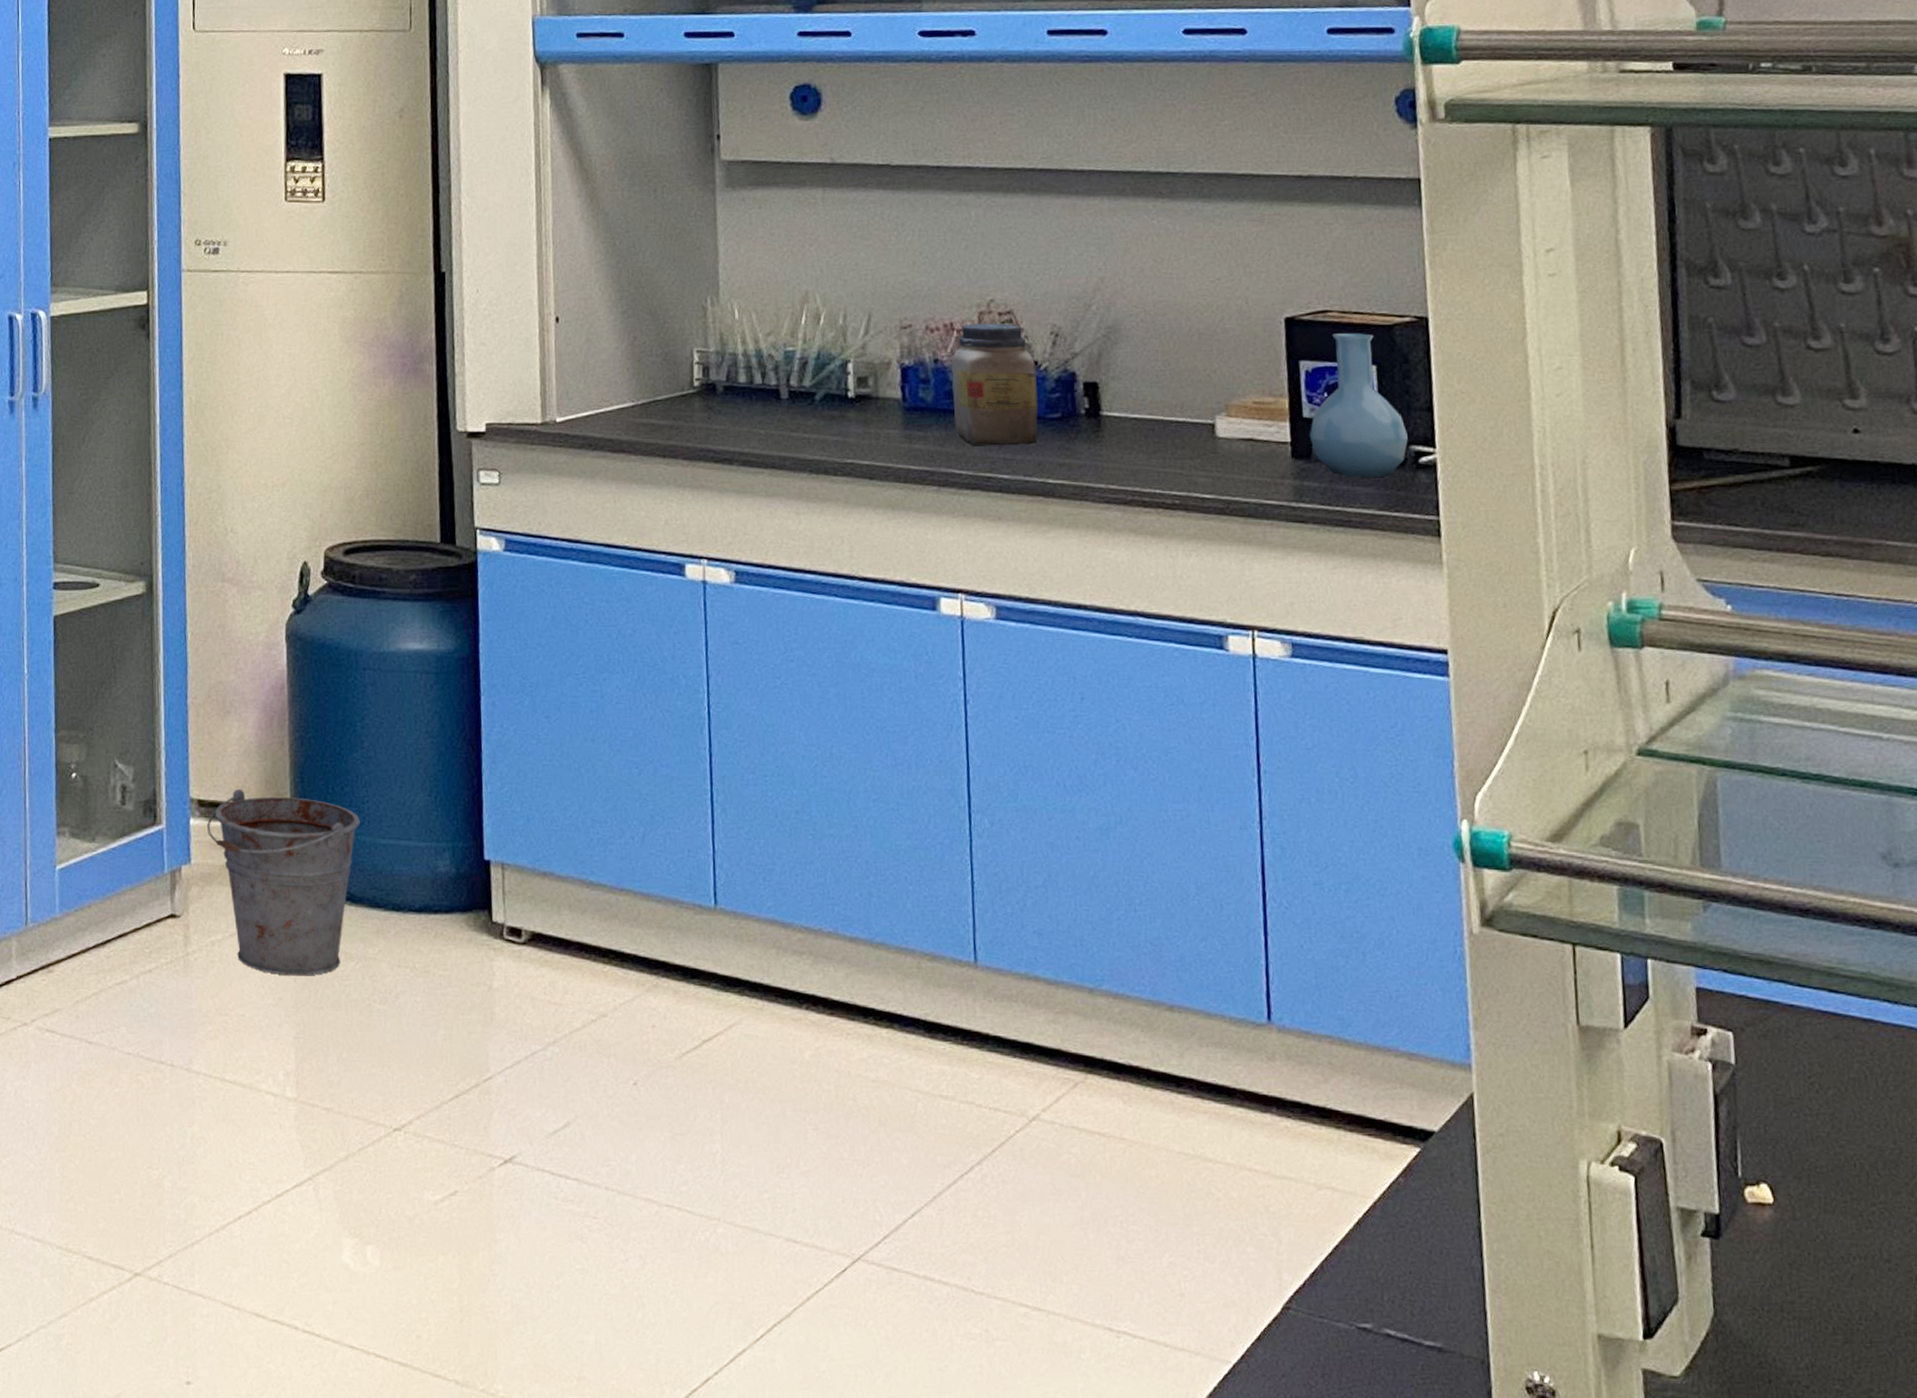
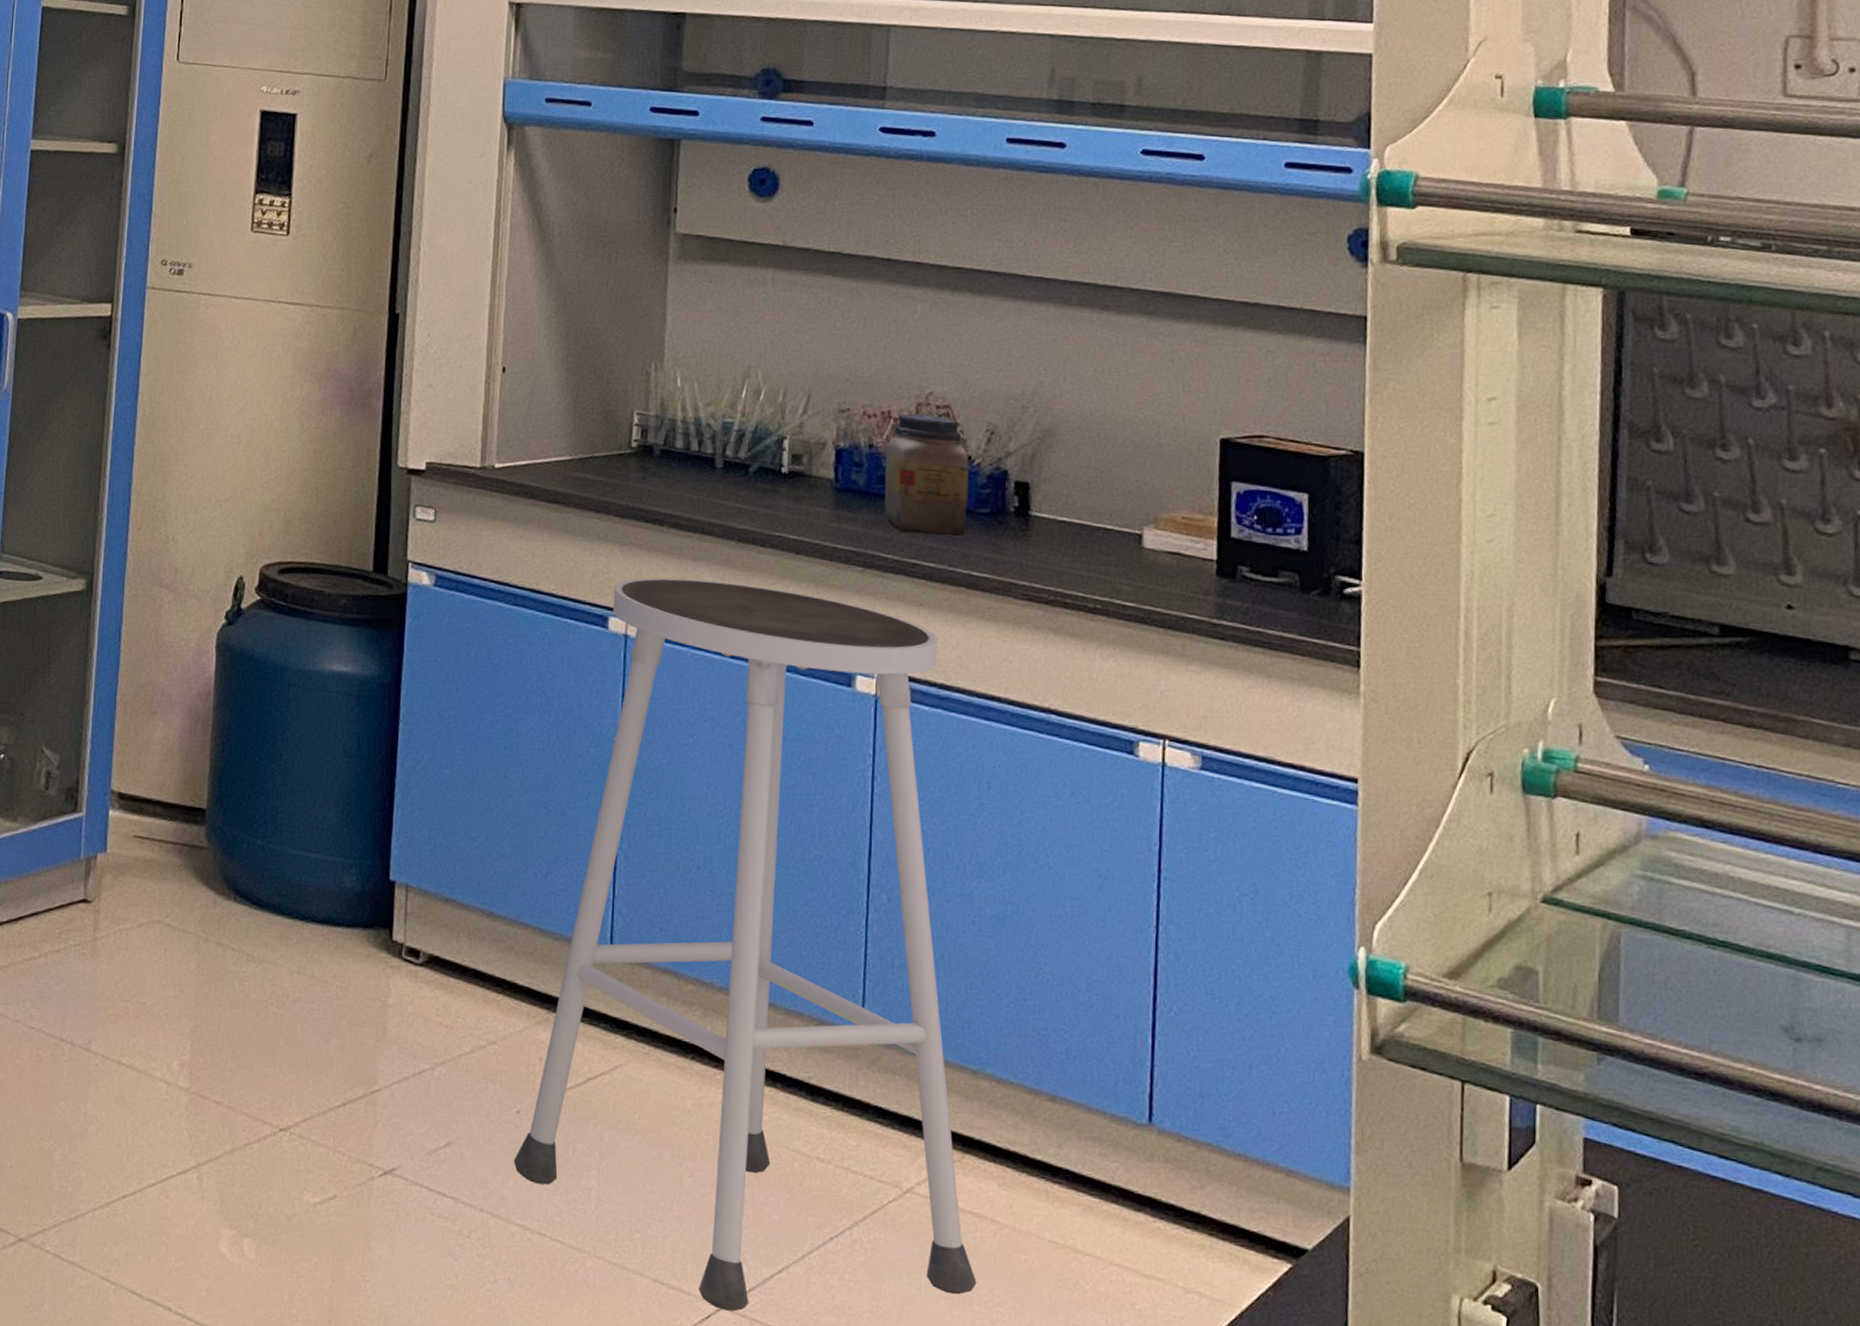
bucket: present [207,788,361,976] -> none [125,786,273,973]
stool: none [634,516,1110,1262] -> present [513,577,977,1312]
flask: present [1309,332,1408,478] -> none [1235,458,1334,604]

